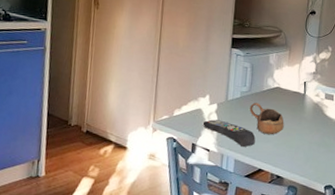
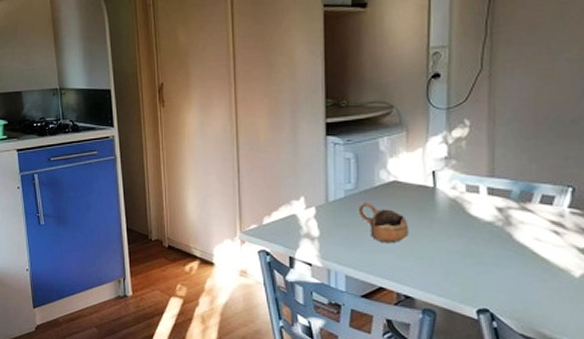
remote control: present [202,119,256,148] -> none [299,227,370,261]

